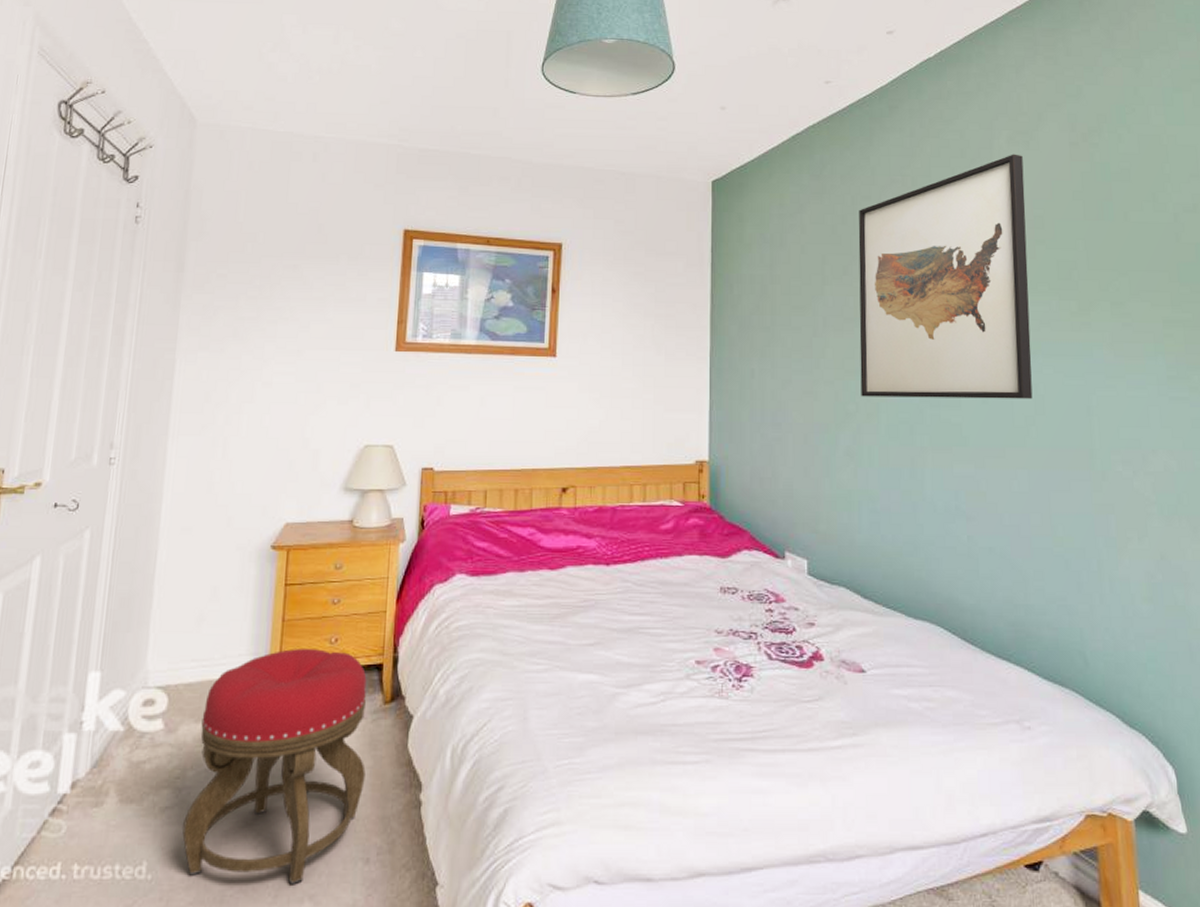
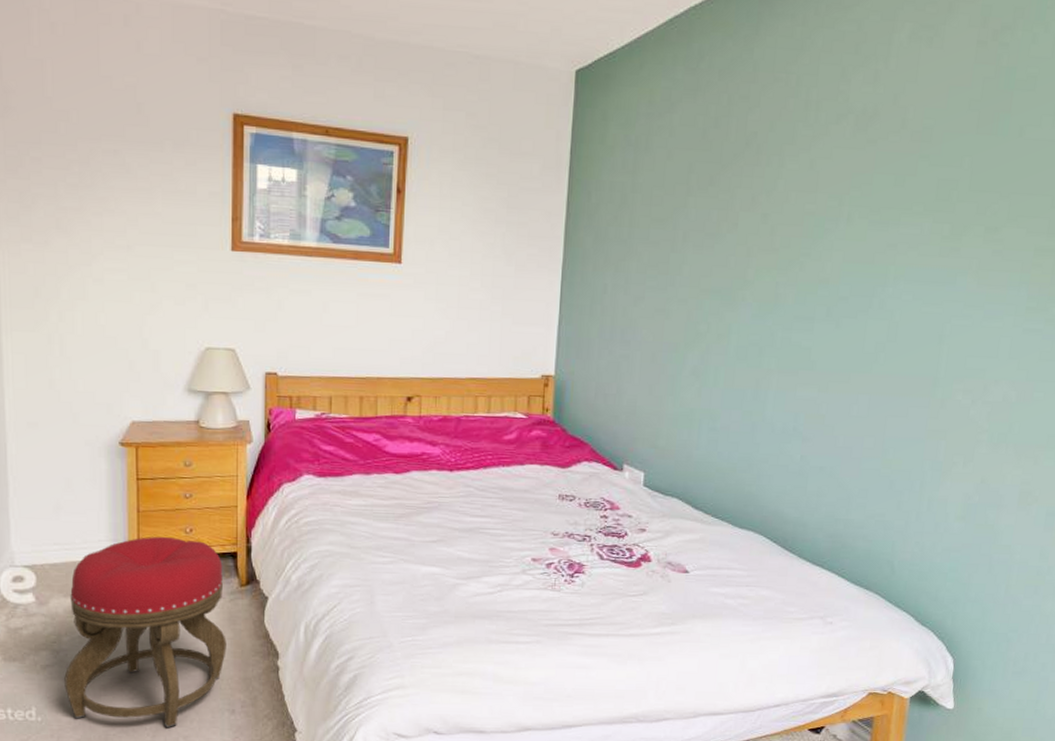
wall art: present [858,154,1033,399] -> none [714,52,923,326]

